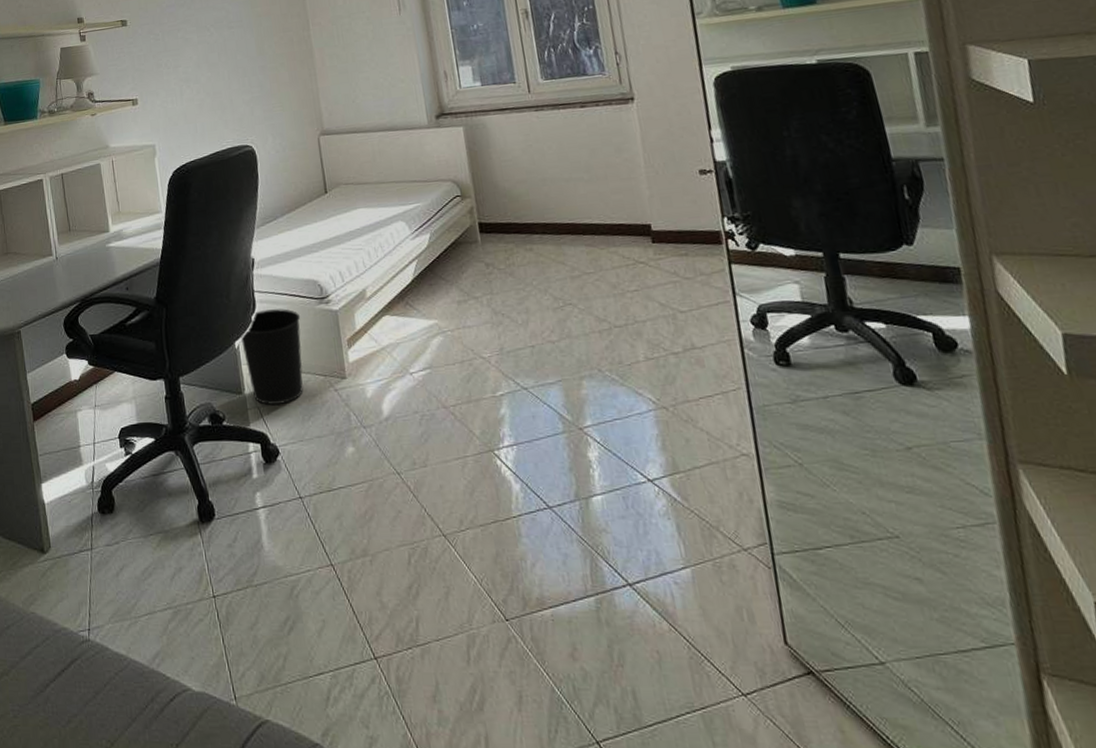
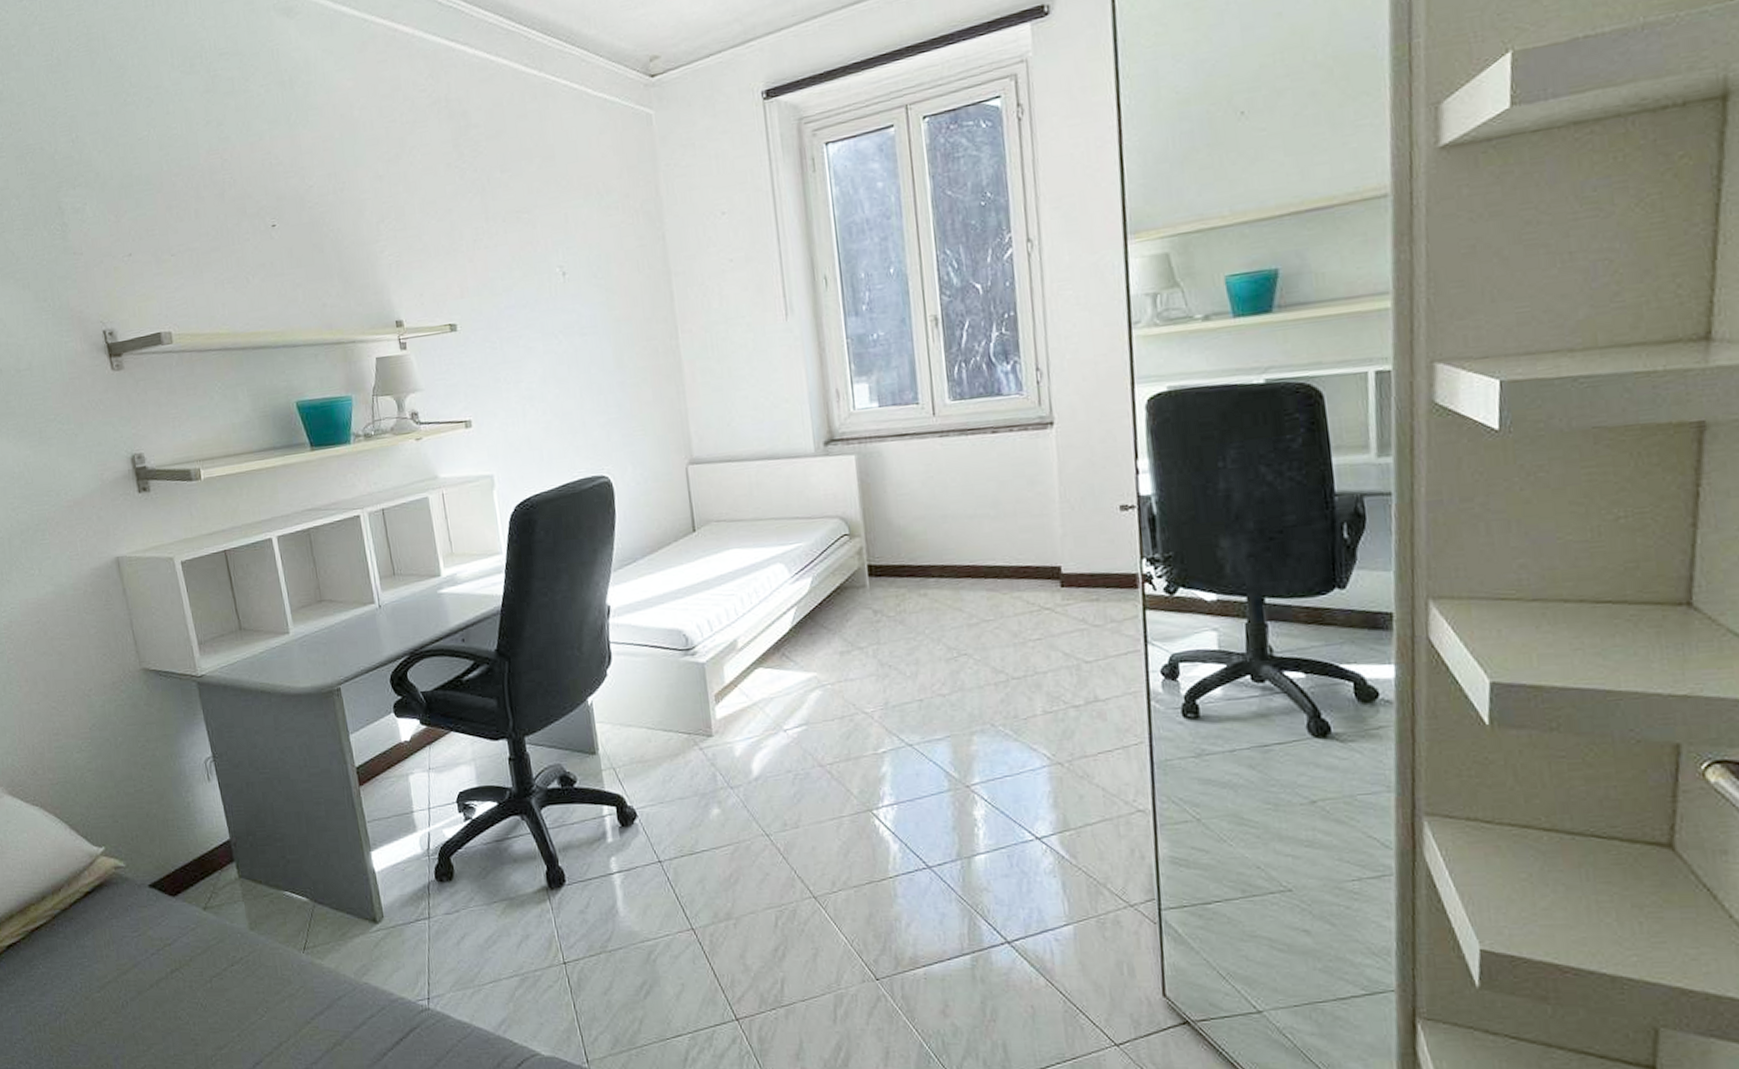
wastebasket: present [241,308,304,405] -> none [595,661,665,765]

